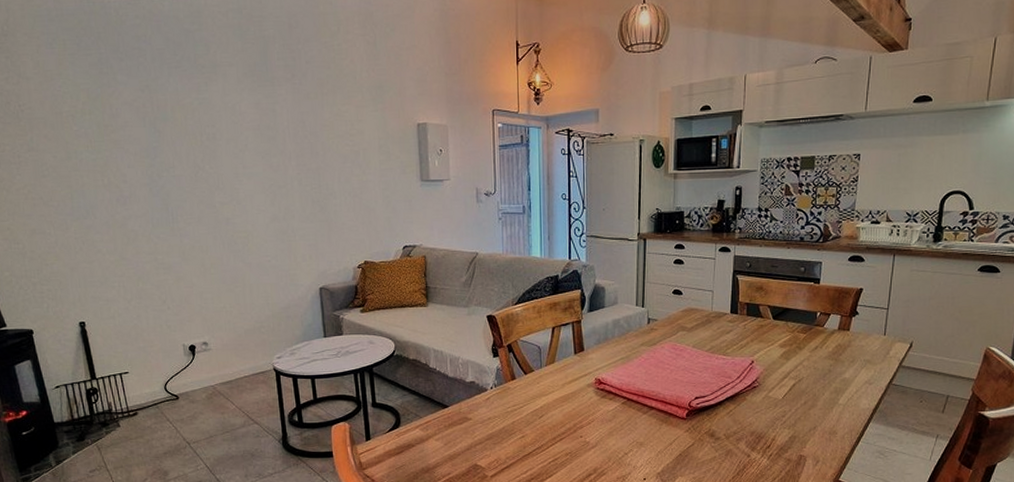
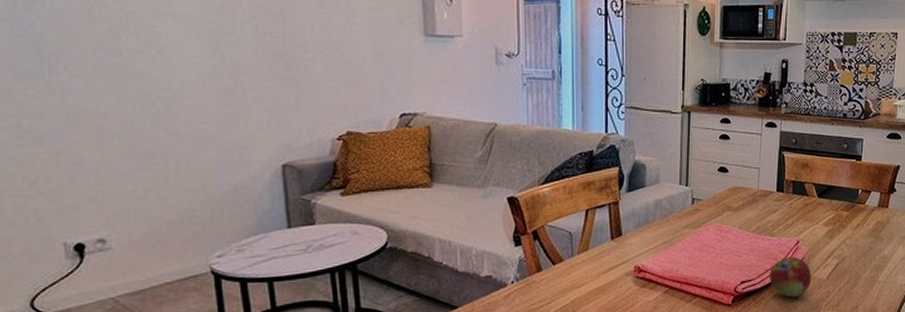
fruit: none [723,376,767,415] -> present [769,256,812,297]

